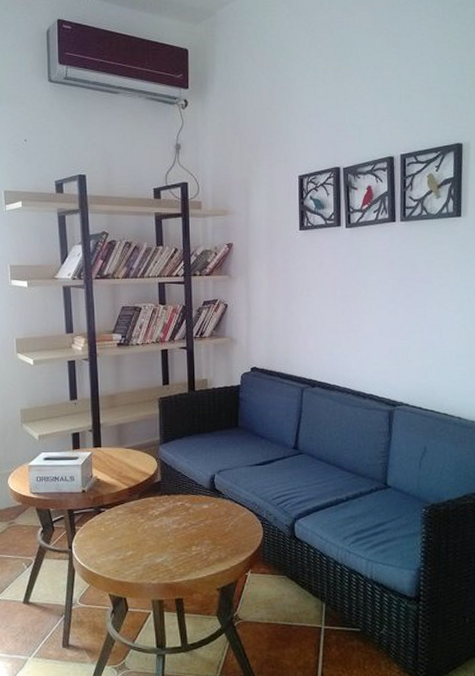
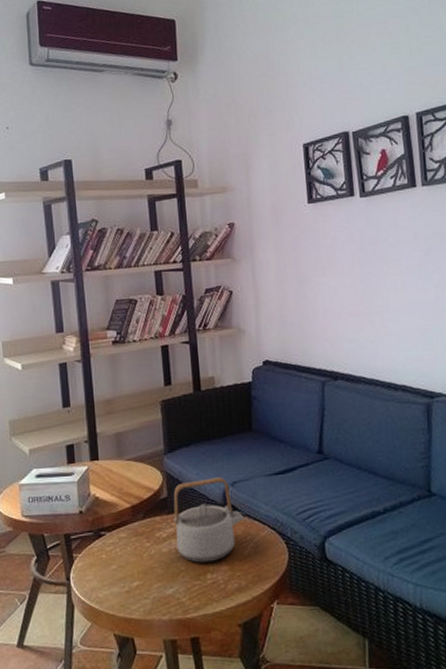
teapot: none [165,466,226,537] -> present [173,477,244,563]

